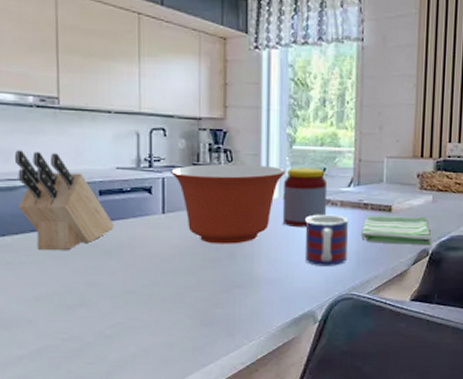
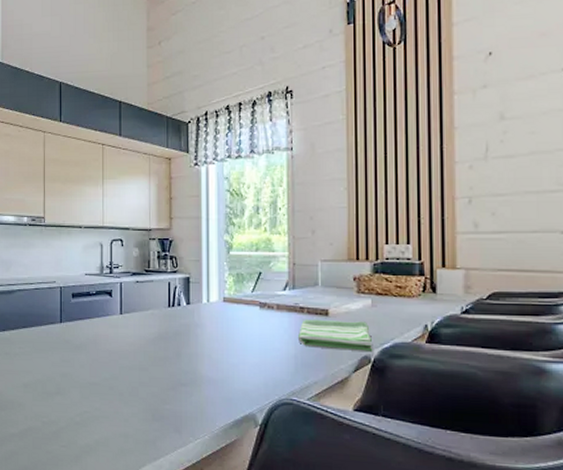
knife block: present [14,150,114,250] -> none [13,261,83,344]
mixing bowl: present [171,164,286,244] -> none [127,270,224,344]
jar: present [282,167,328,228] -> none [222,272,264,330]
mug: present [304,214,349,266] -> none [244,317,286,369]

